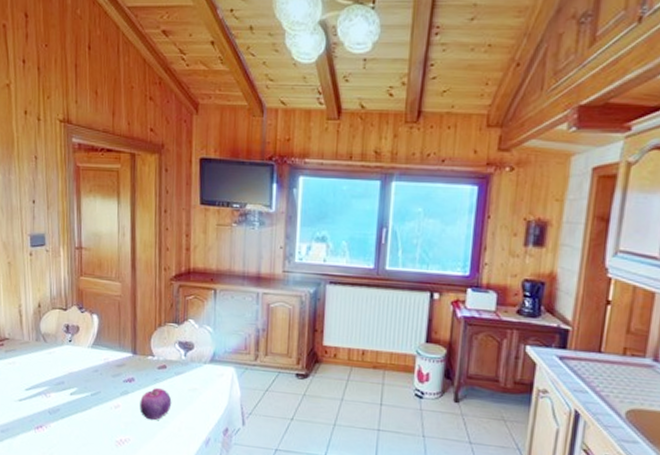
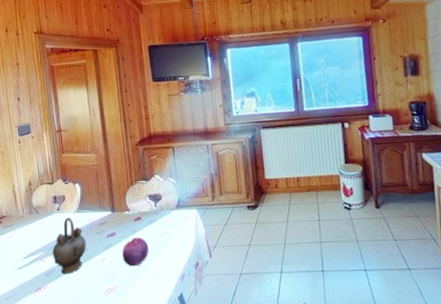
teapot: none [59,352,99,416] -> present [52,217,86,274]

